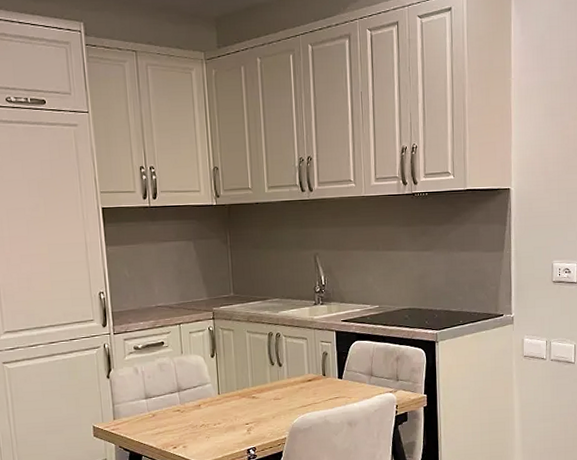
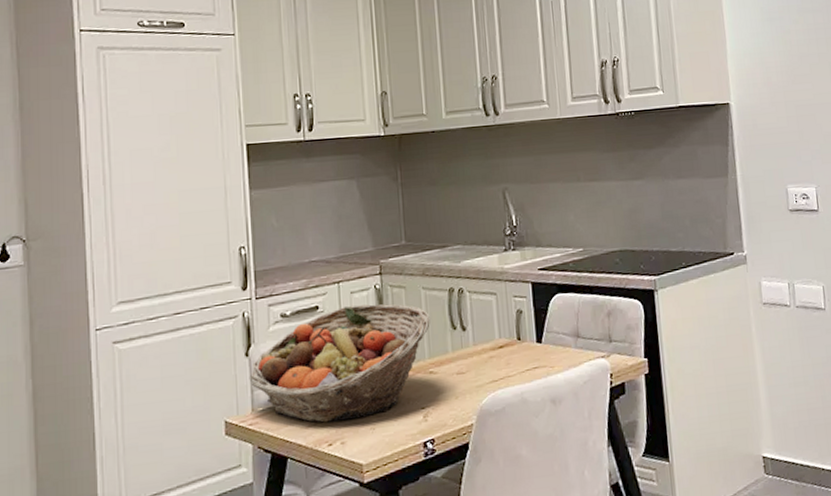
fruit basket: none [110,342,253,431] -> present [249,304,430,423]

